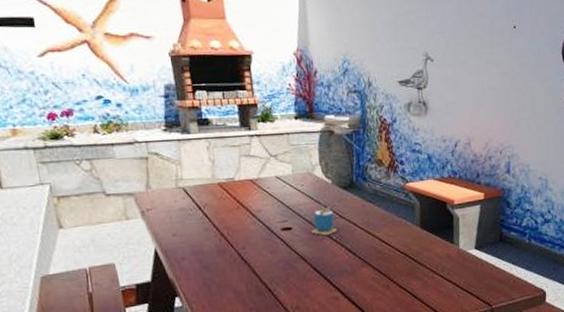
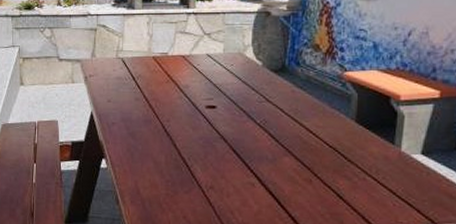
cup: present [312,200,338,236] -> none [236,82,263,118]

